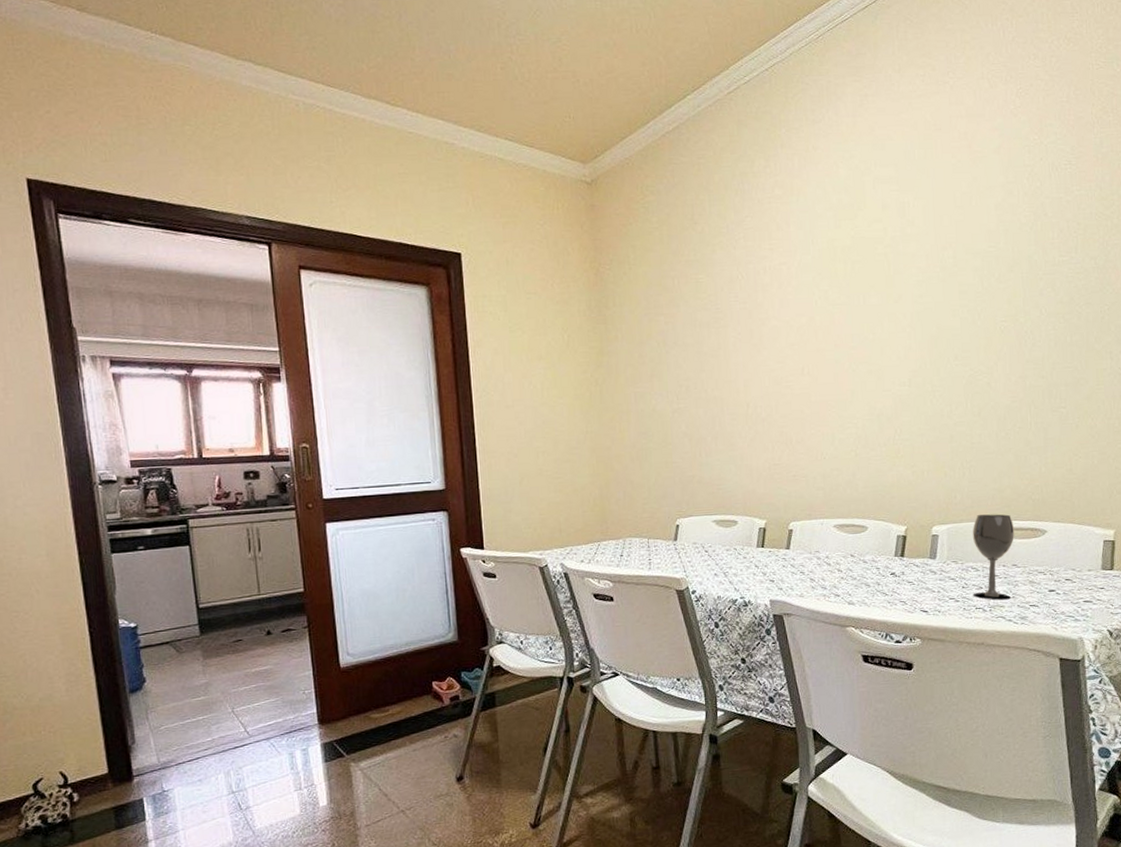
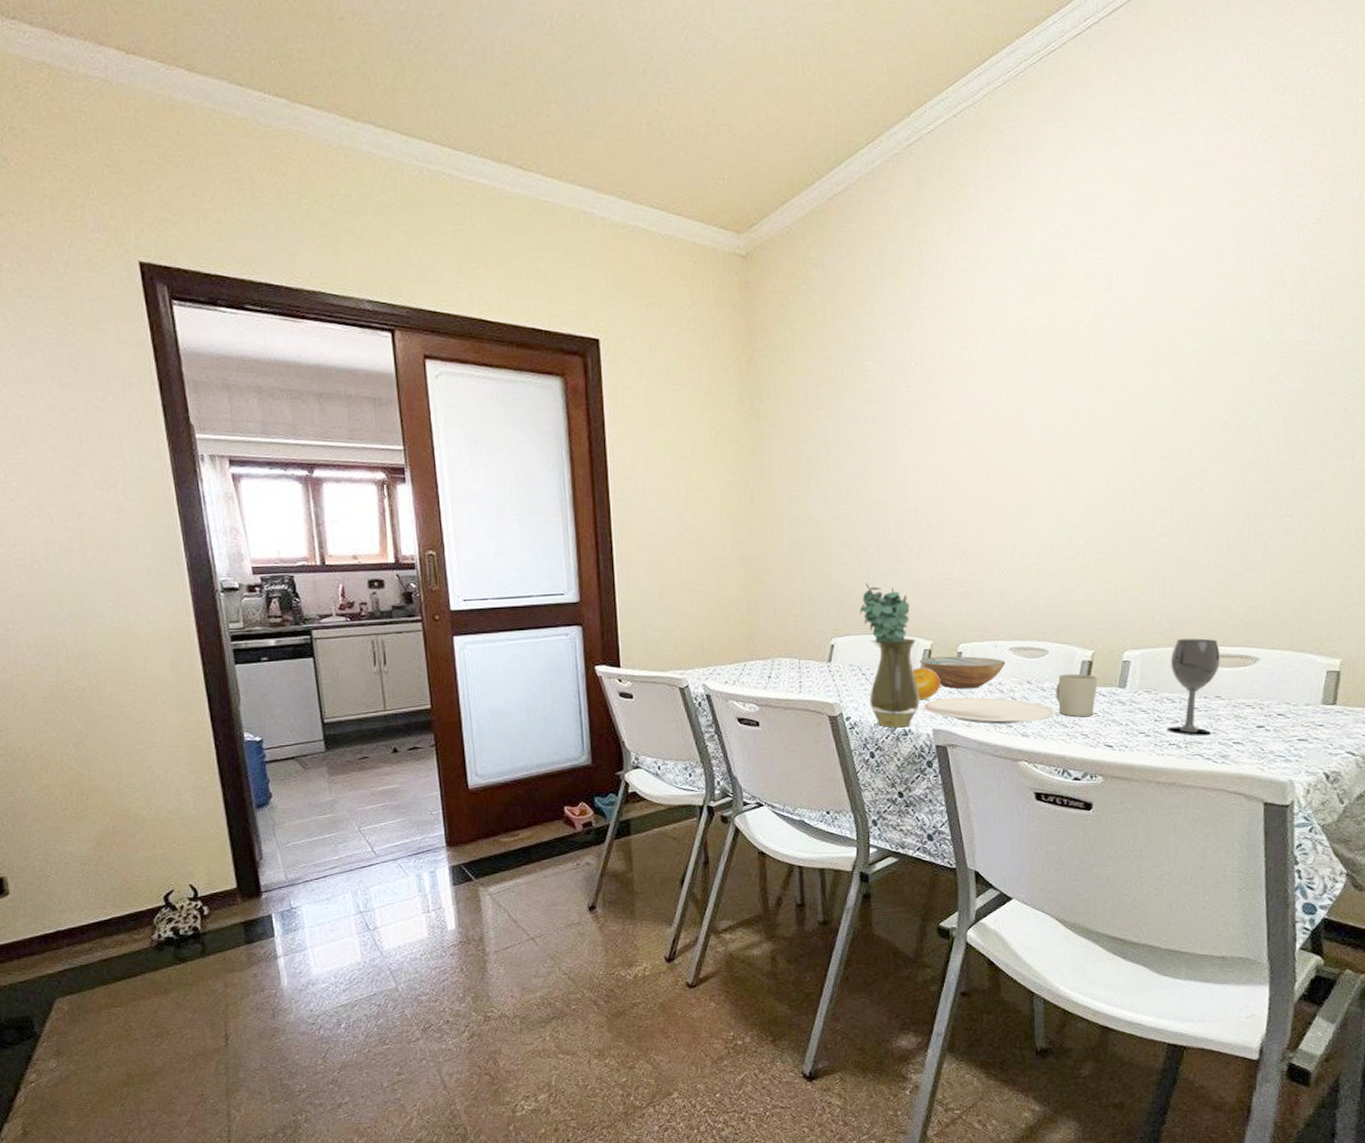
vase: none [701,469,757,600] -> present [859,583,920,728]
fruit: none [750,544,775,574] -> present [912,667,940,701]
bowl: none [755,533,831,563] -> present [919,656,1006,689]
plate: none [761,570,876,594] -> present [924,697,1055,724]
mug: none [876,547,912,587] -> present [1056,673,1098,718]

